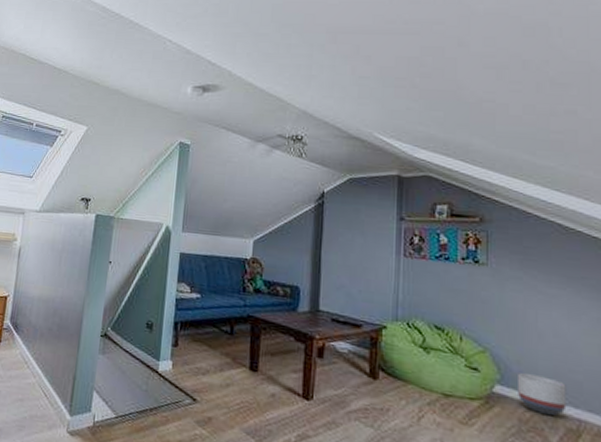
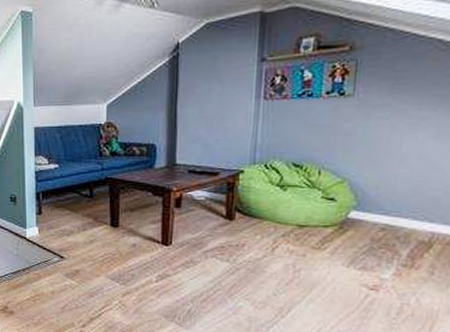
planter: present [518,373,567,416] -> none [373,197,424,233]

